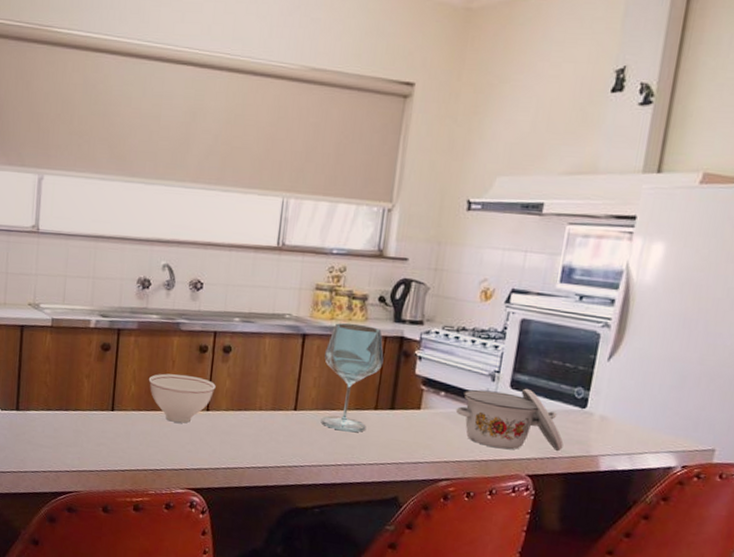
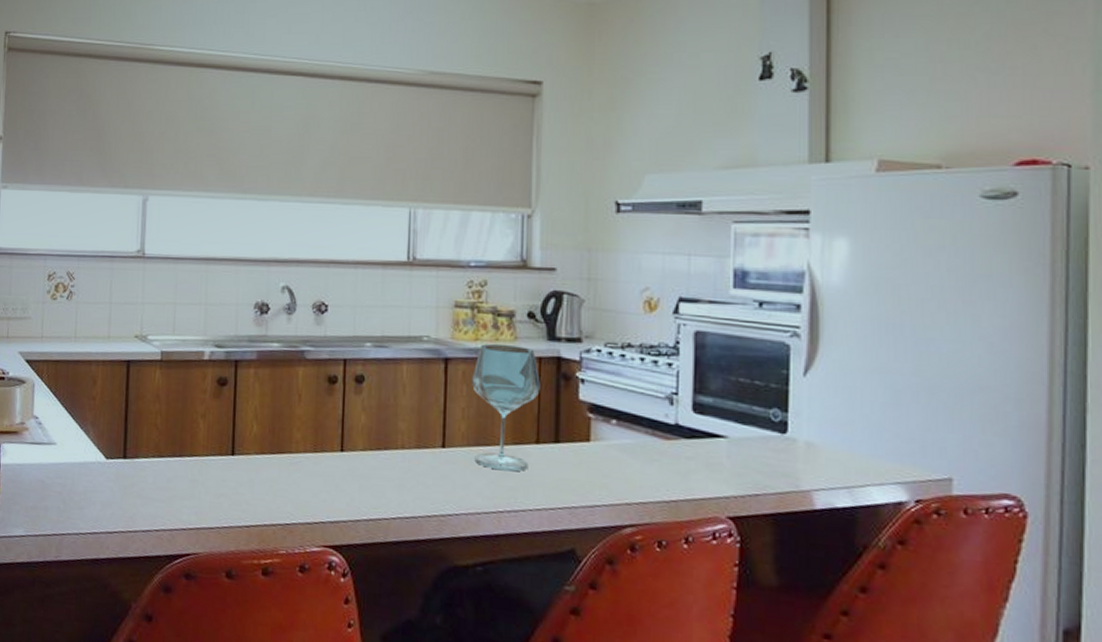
bowl: present [148,373,216,423] -> none [272,409,350,467]
cooking pot: present [455,388,564,452] -> none [632,412,766,488]

